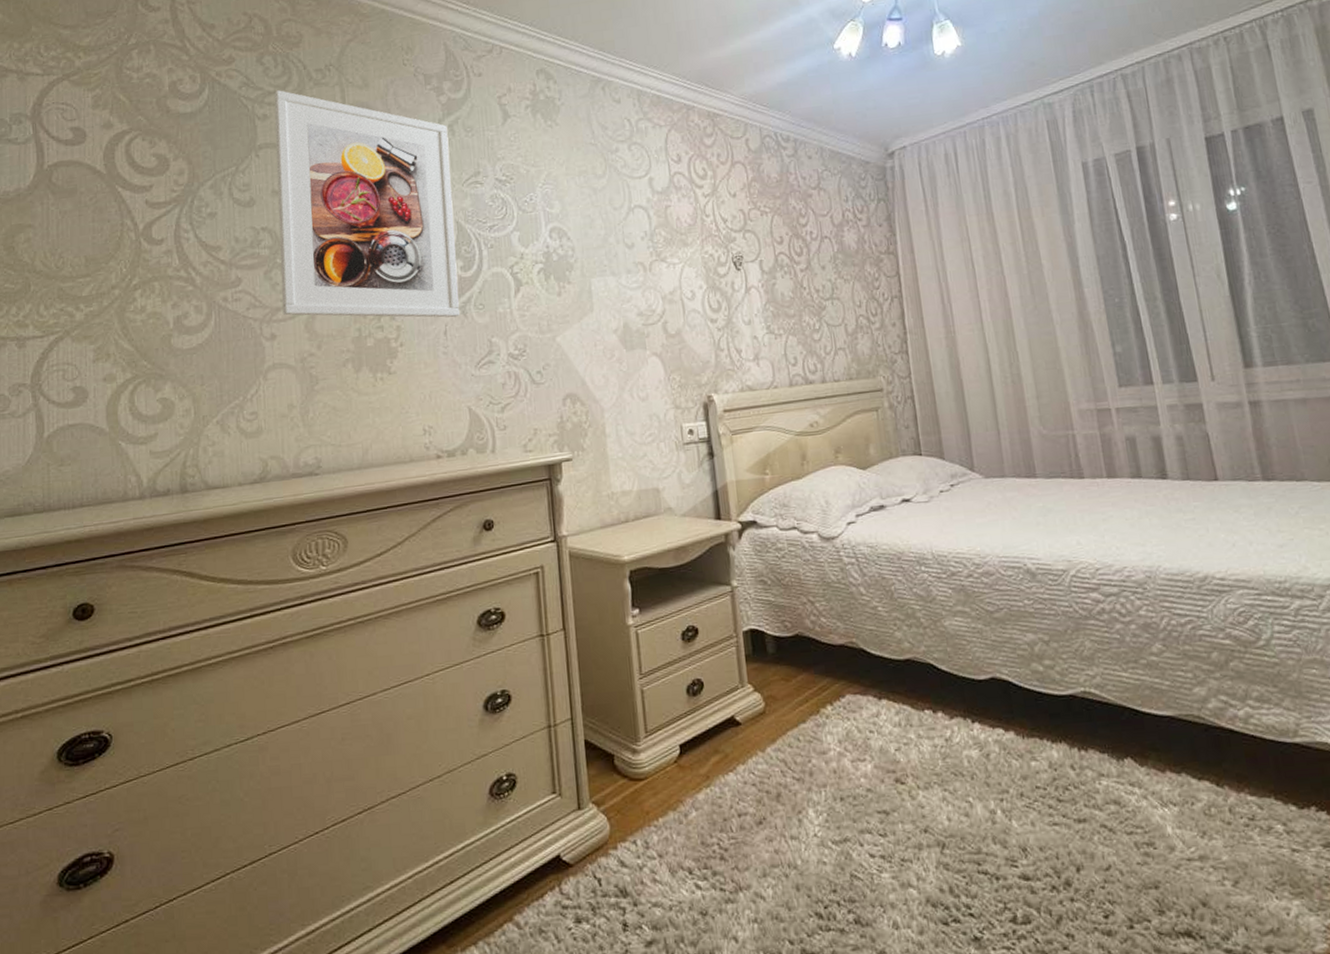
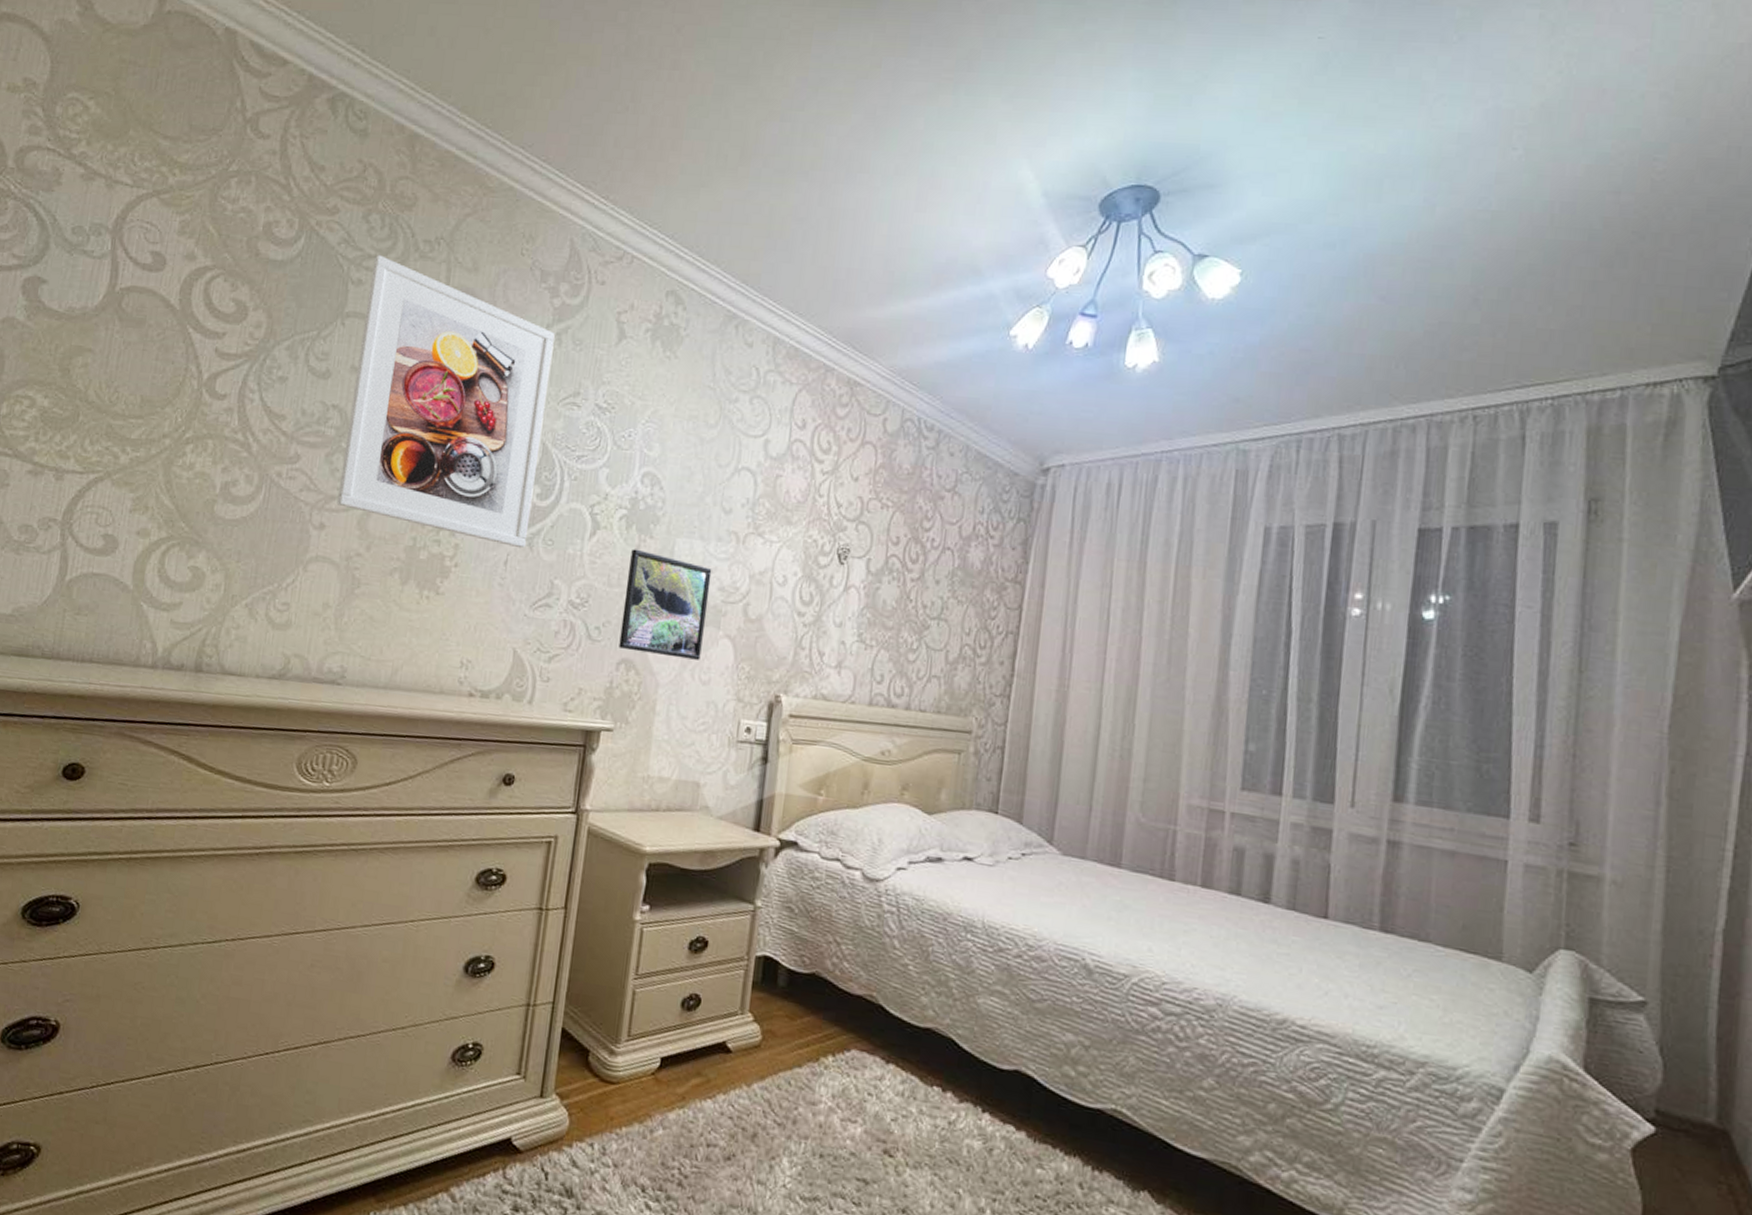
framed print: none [554,295,635,386] -> present [619,548,712,660]

